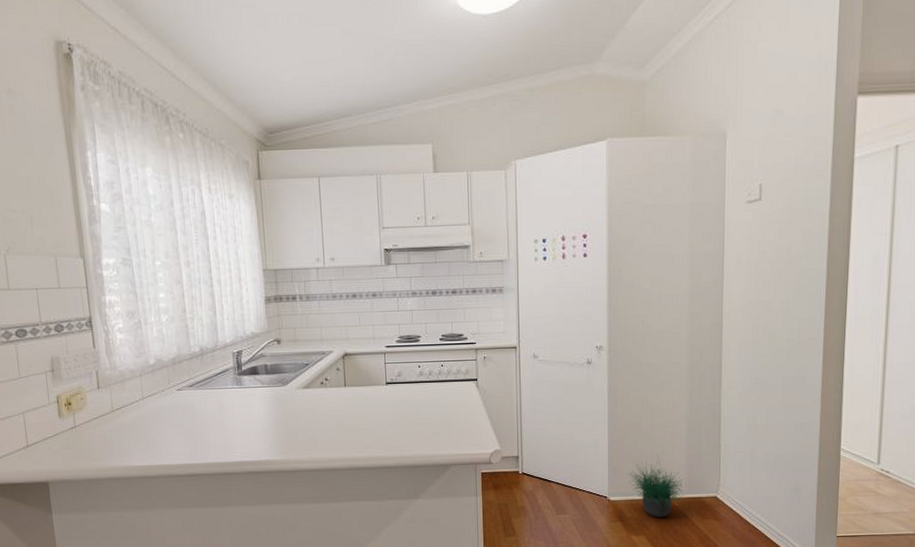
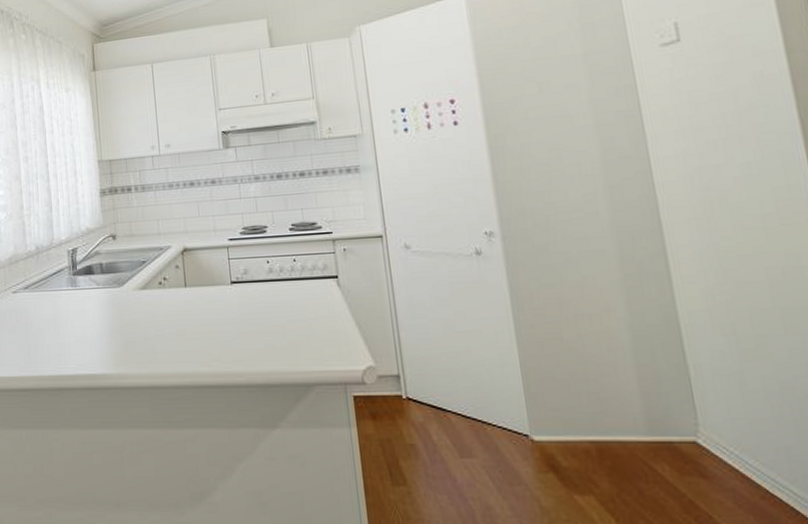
potted plant: present [628,458,686,518] -> none [554,382,645,470]

